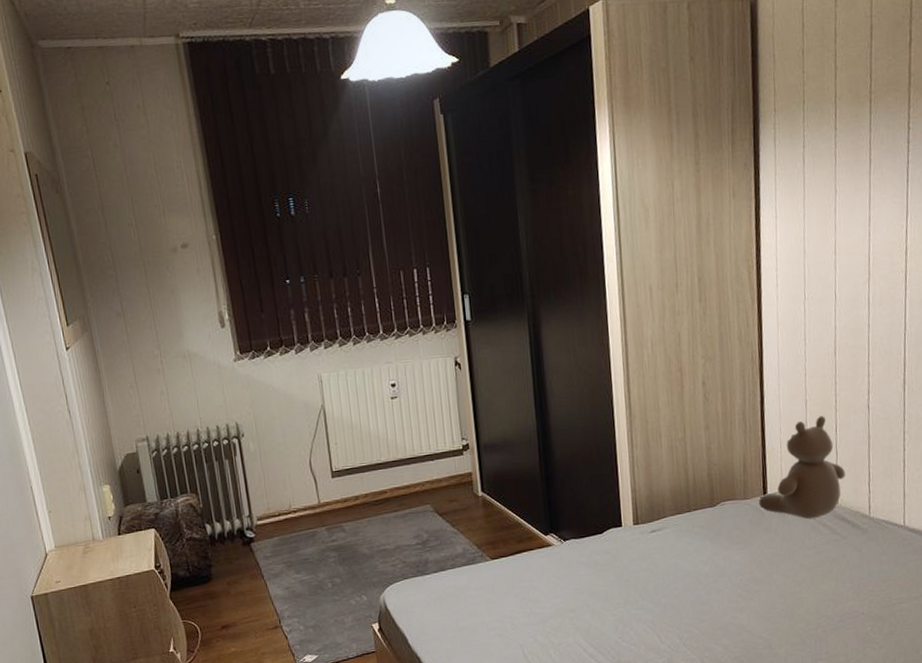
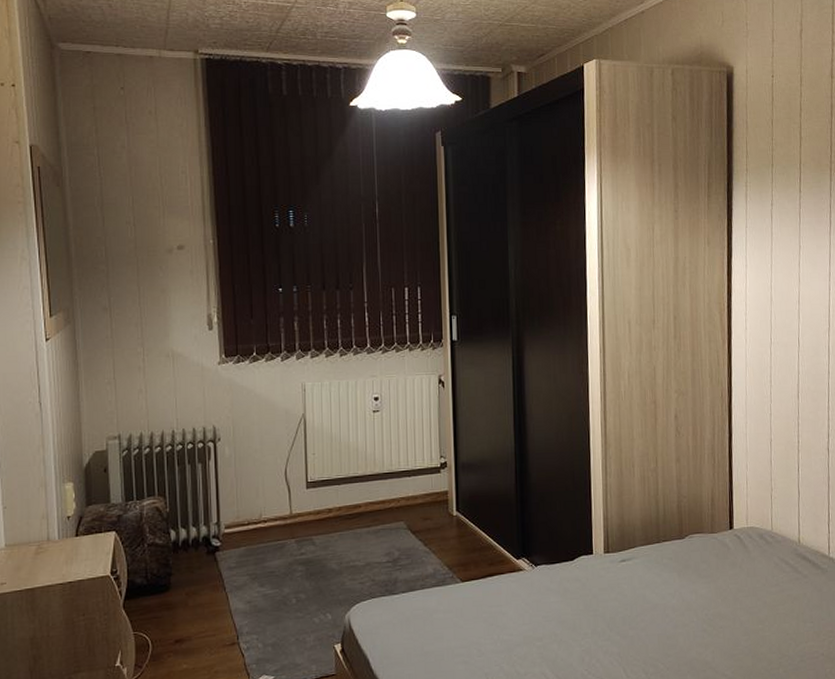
teddy bear: present [759,415,846,520] -> none [725,455,808,557]

